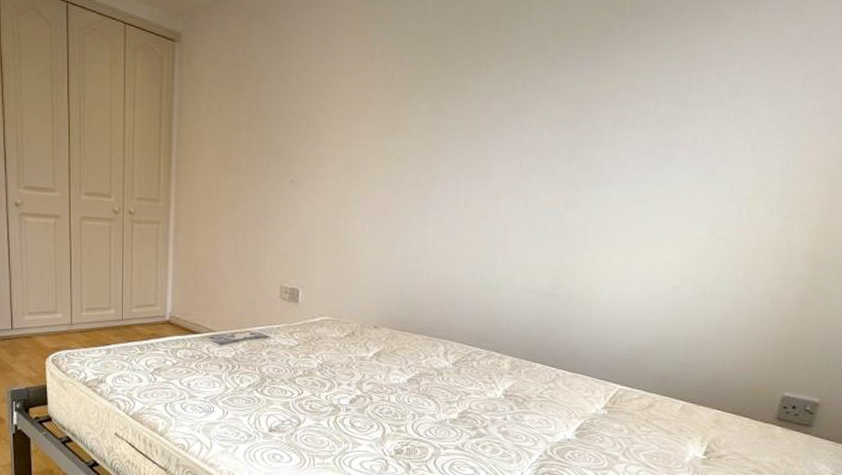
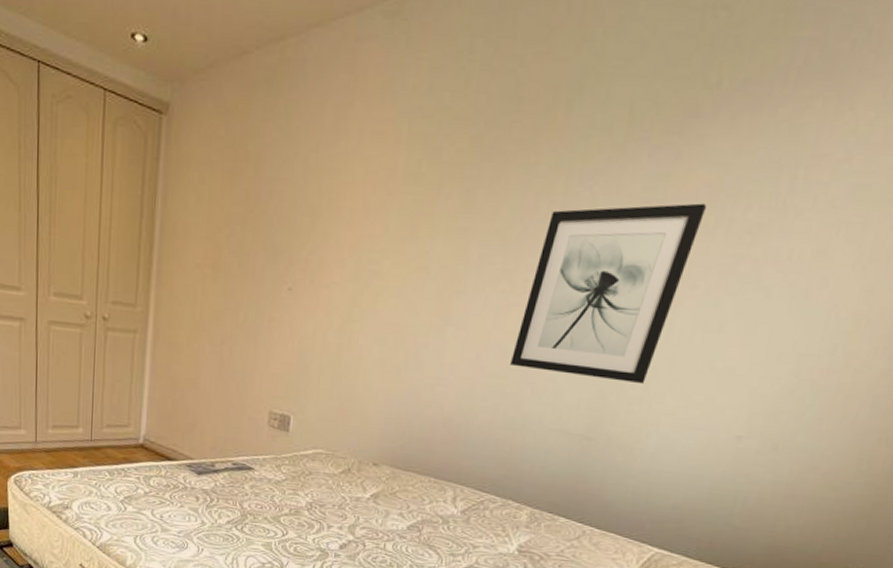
wall art: none [481,101,626,248] -> present [509,203,707,385]

